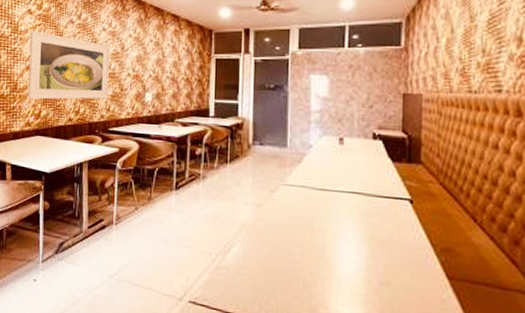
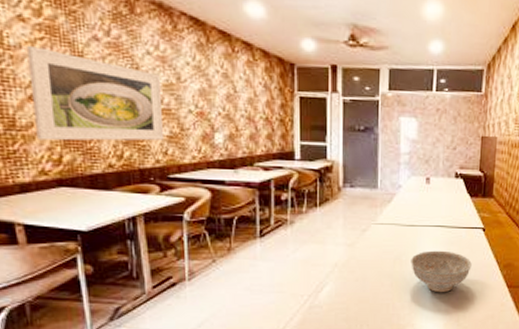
decorative bowl: none [323,220,398,274] -> present [411,250,472,293]

